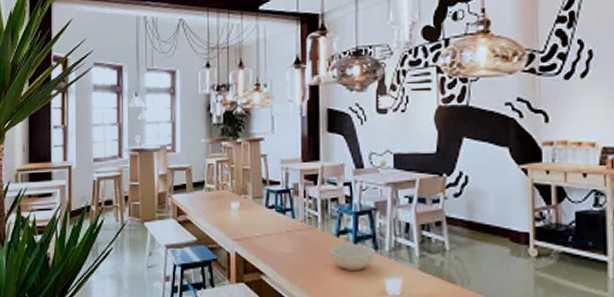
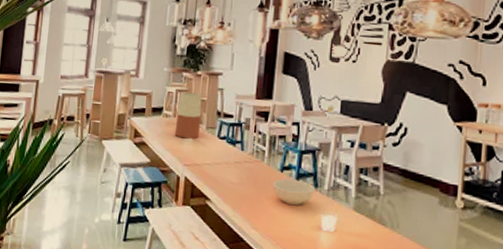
vase: none [219,162,246,212] -> present [174,92,202,139]

